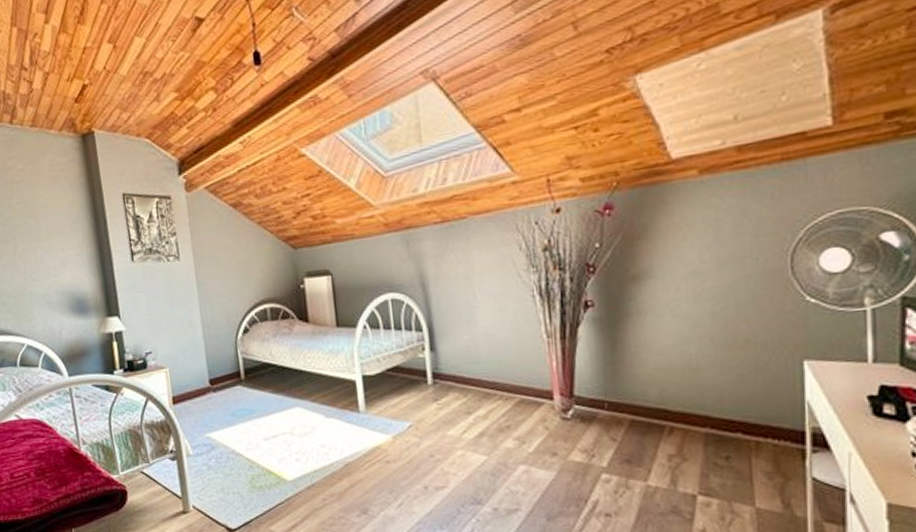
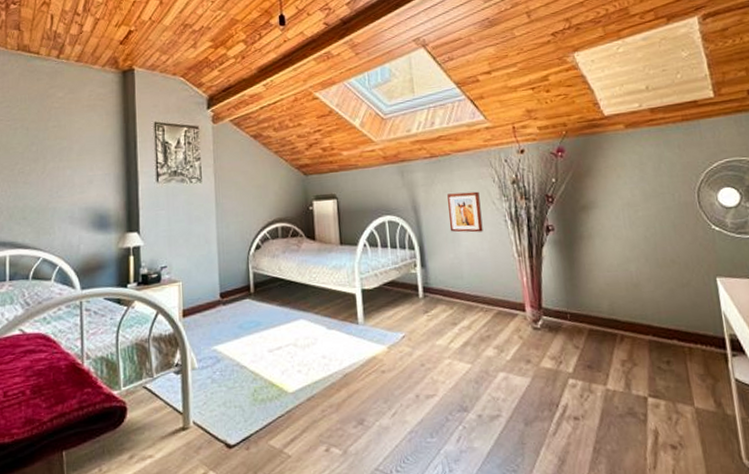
wall art: none [462,261,505,311] -> present [447,191,483,233]

